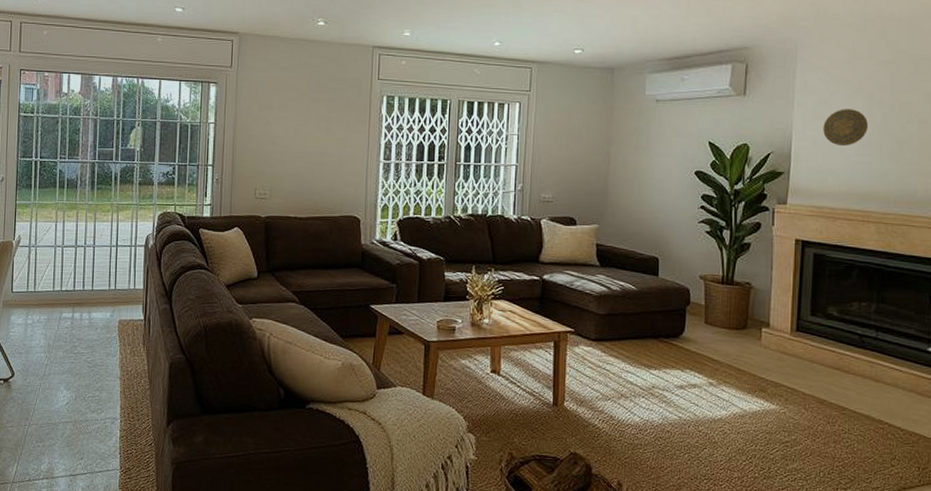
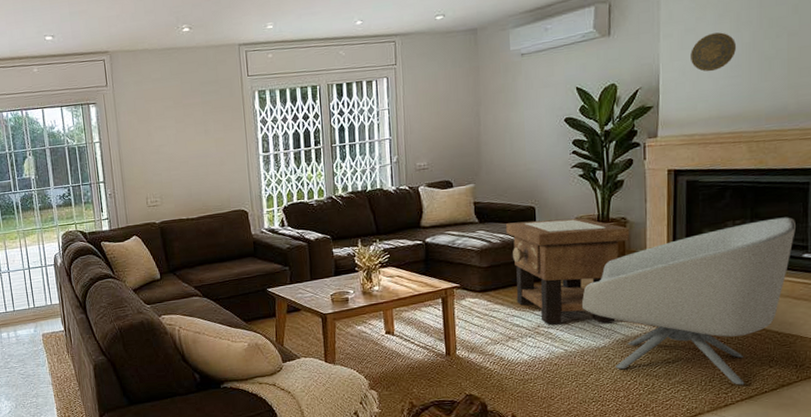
side table: none [626,271,754,393] -> present [505,218,630,324]
armchair: none [699,305,922,482] -> present [581,217,796,385]

